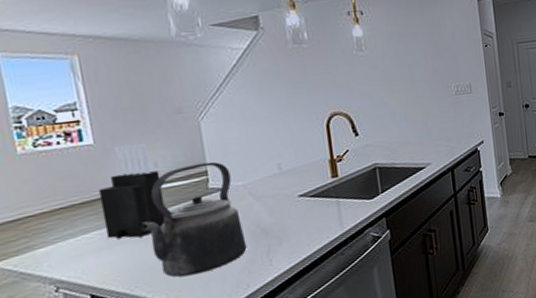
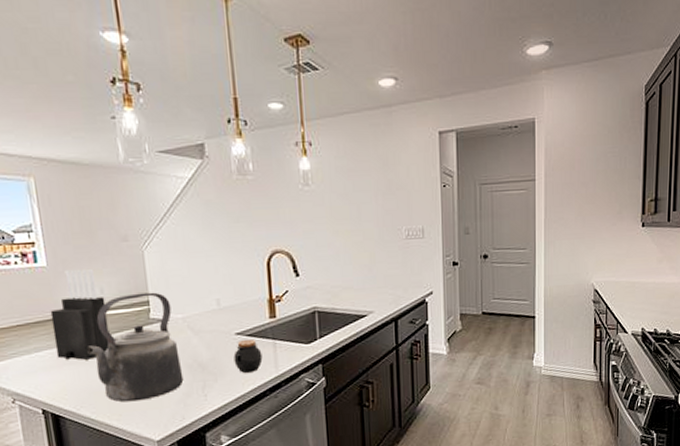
jar: none [297,199,327,234] -> present [233,339,263,373]

